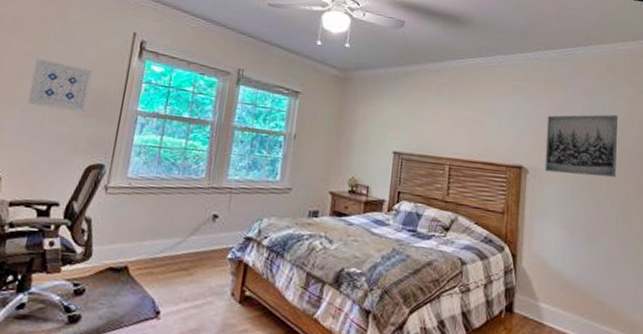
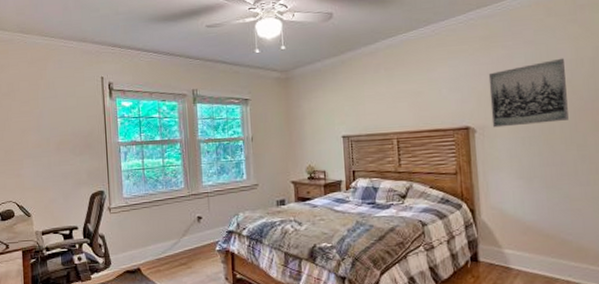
wall art: present [28,58,93,112] -> none [33,114,79,153]

